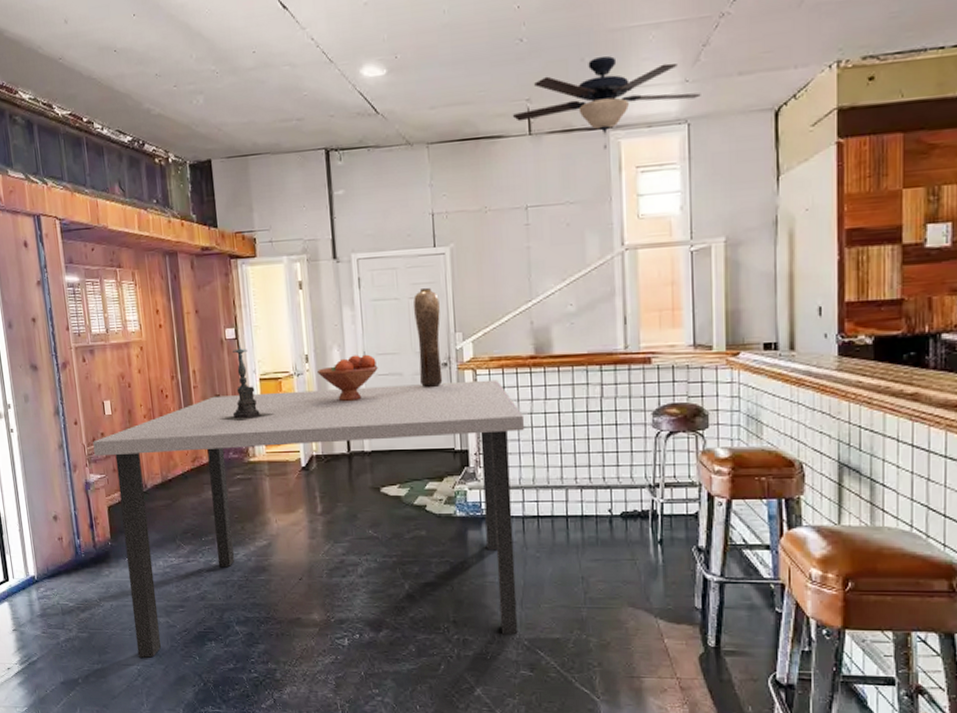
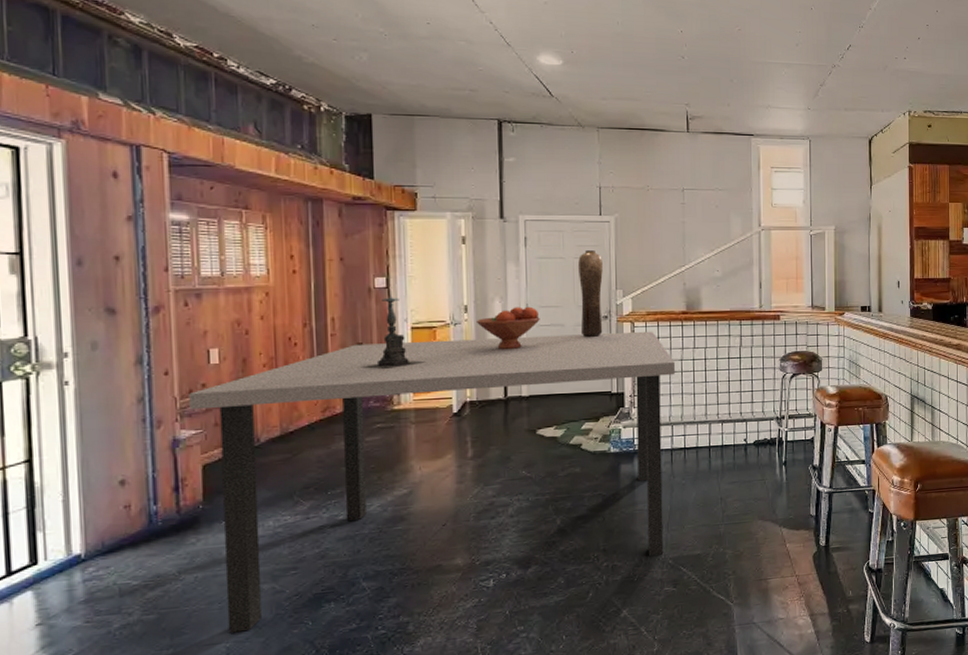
ceiling fan: present [512,56,701,149] -> none [673,80,819,151]

